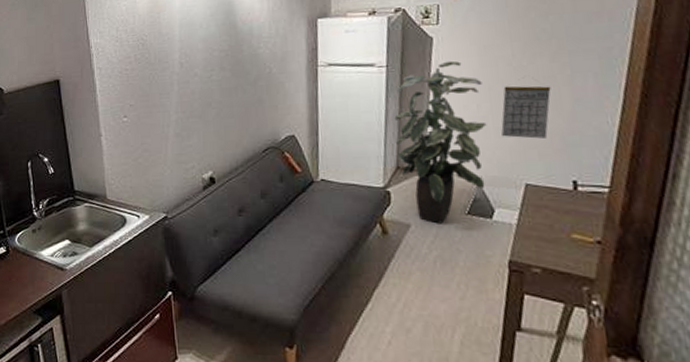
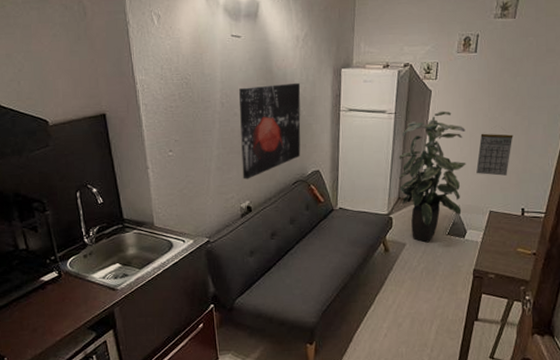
wall art: none [200,37,272,147] -> present [239,82,301,179]

